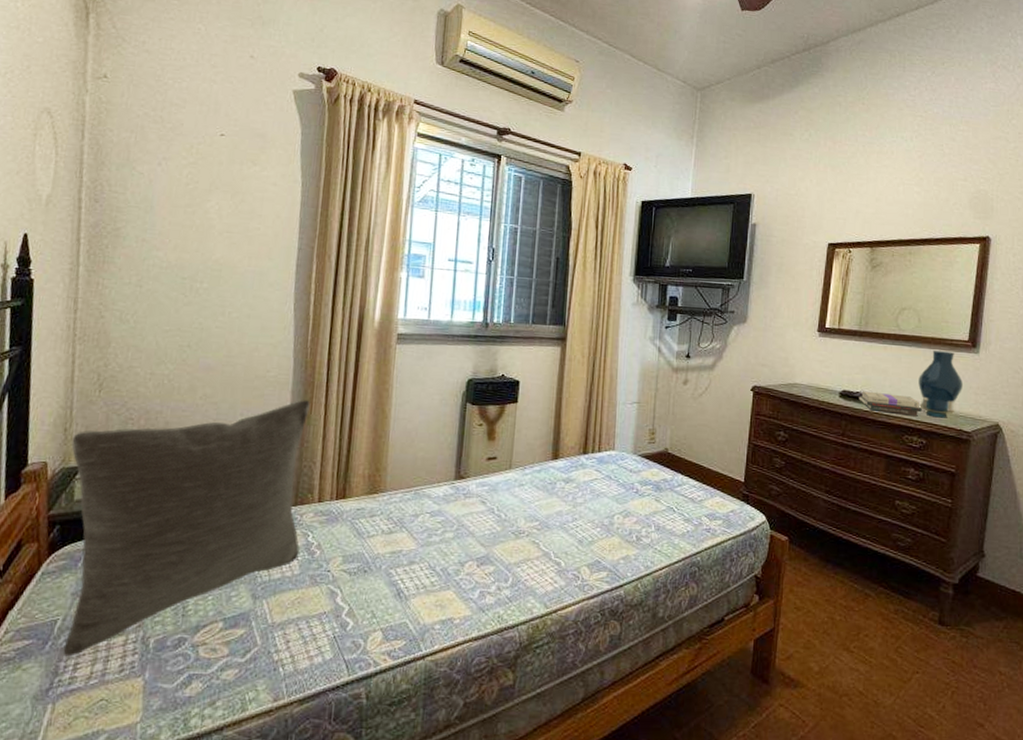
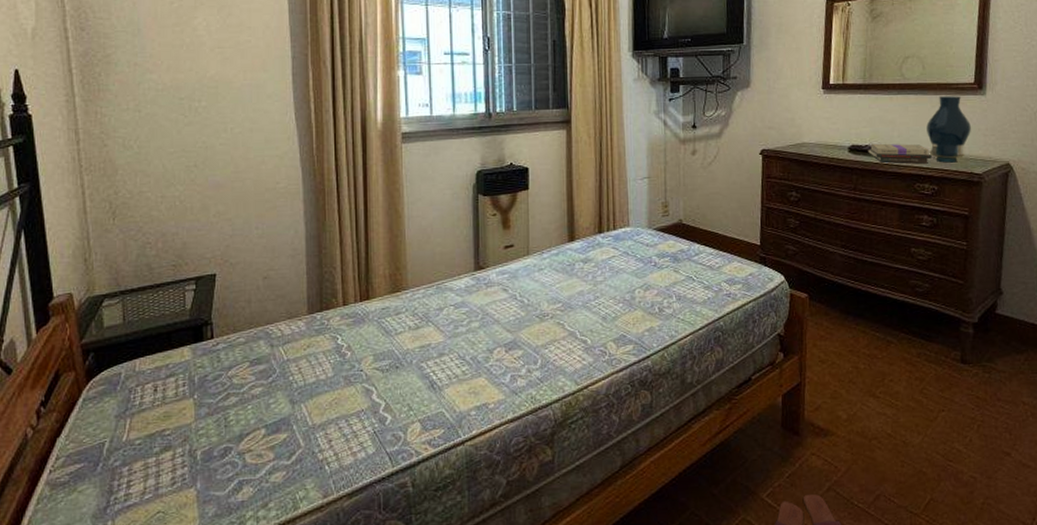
pillow: present [62,400,310,657] -> none [93,208,330,476]

